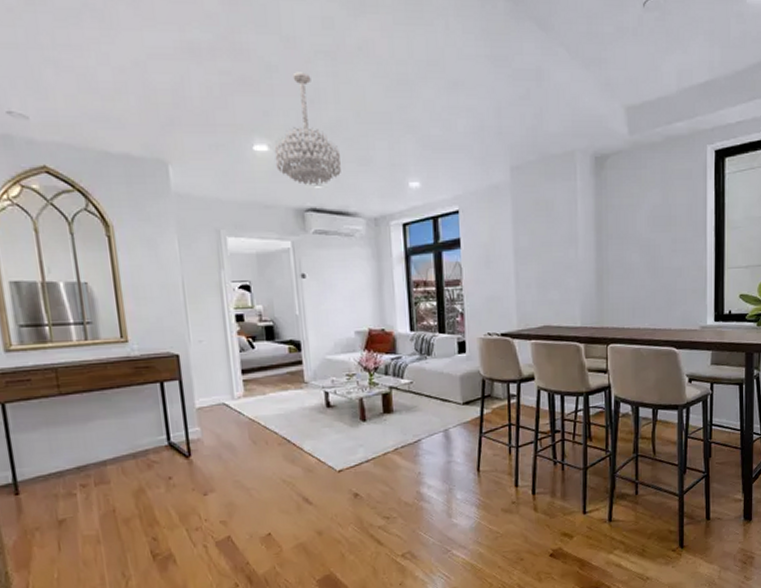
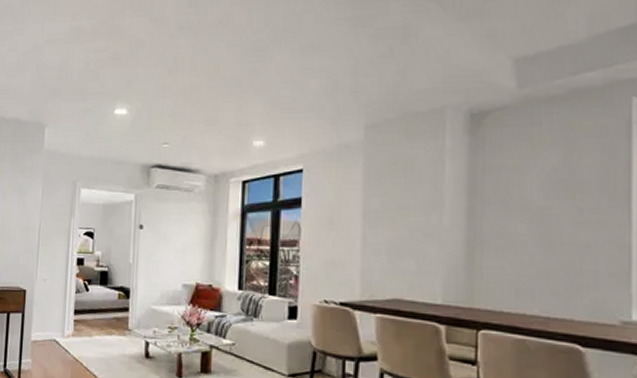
chandelier: present [274,72,341,185] -> none [131,45,189,143]

